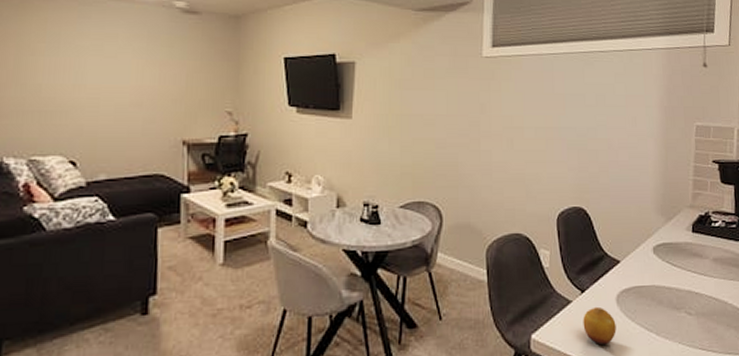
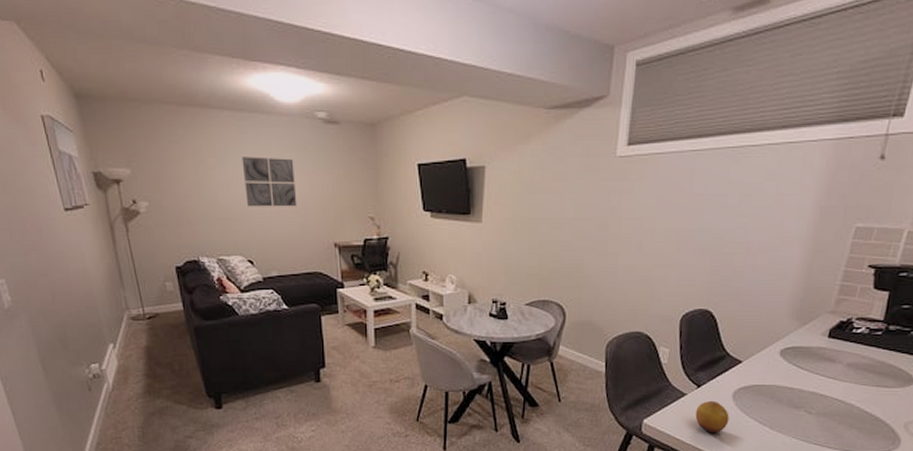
wall art: none [77,43,143,100] -> present [241,157,297,207]

